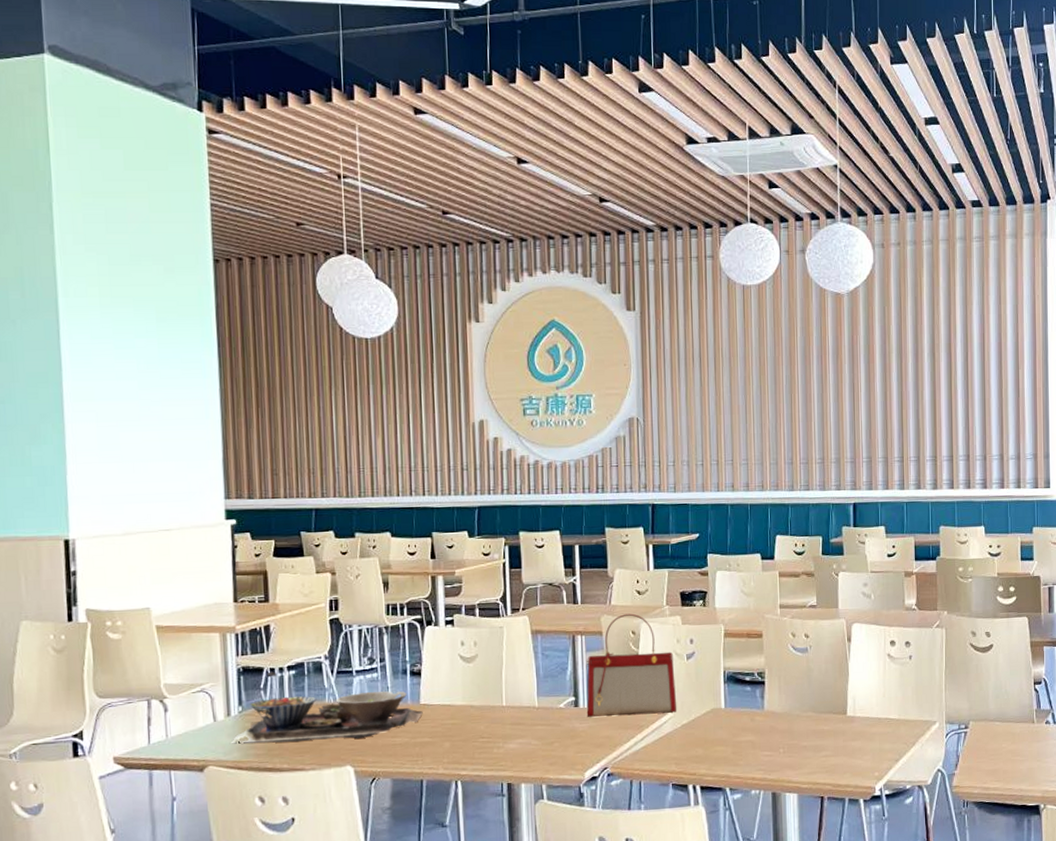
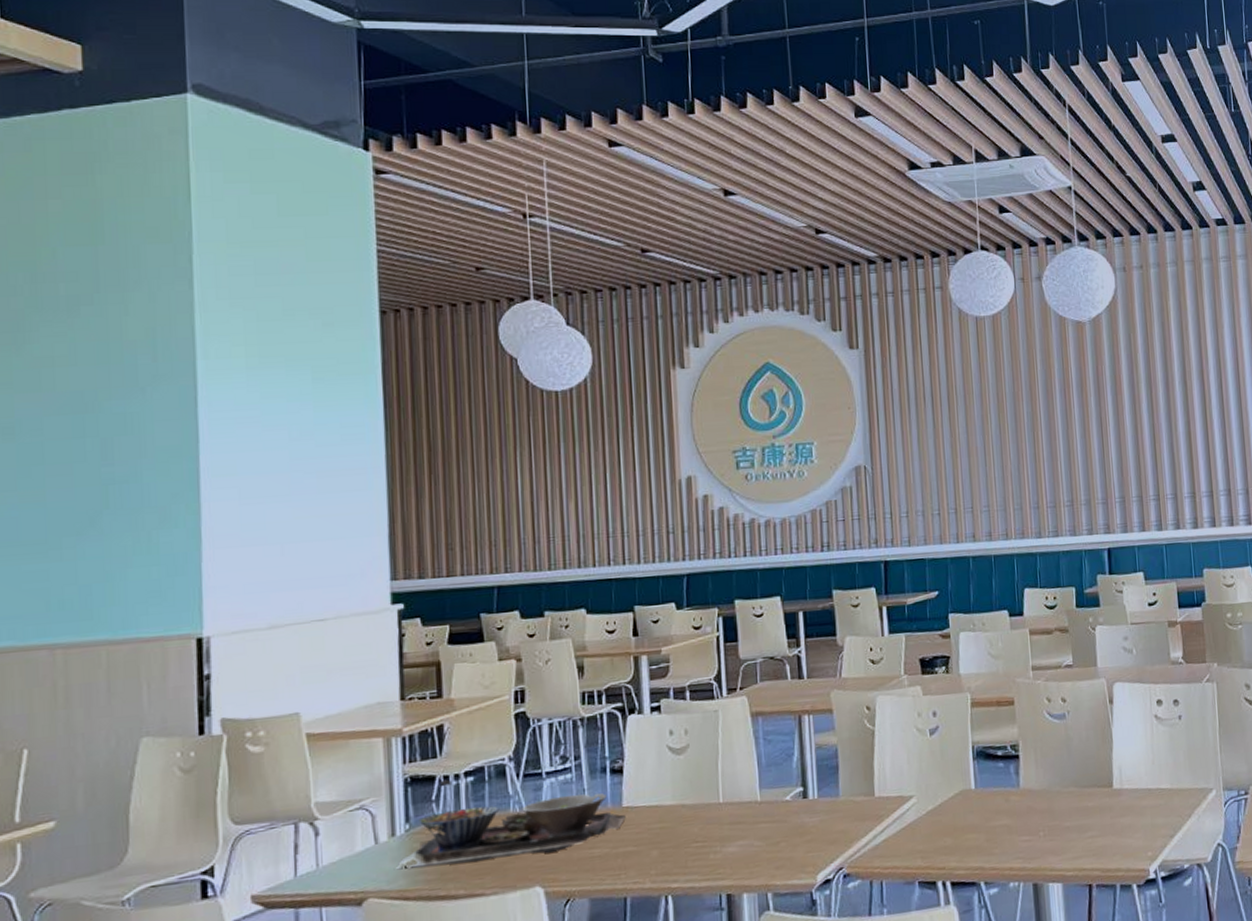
handbag: present [586,613,677,717] -> none [816,686,921,809]

